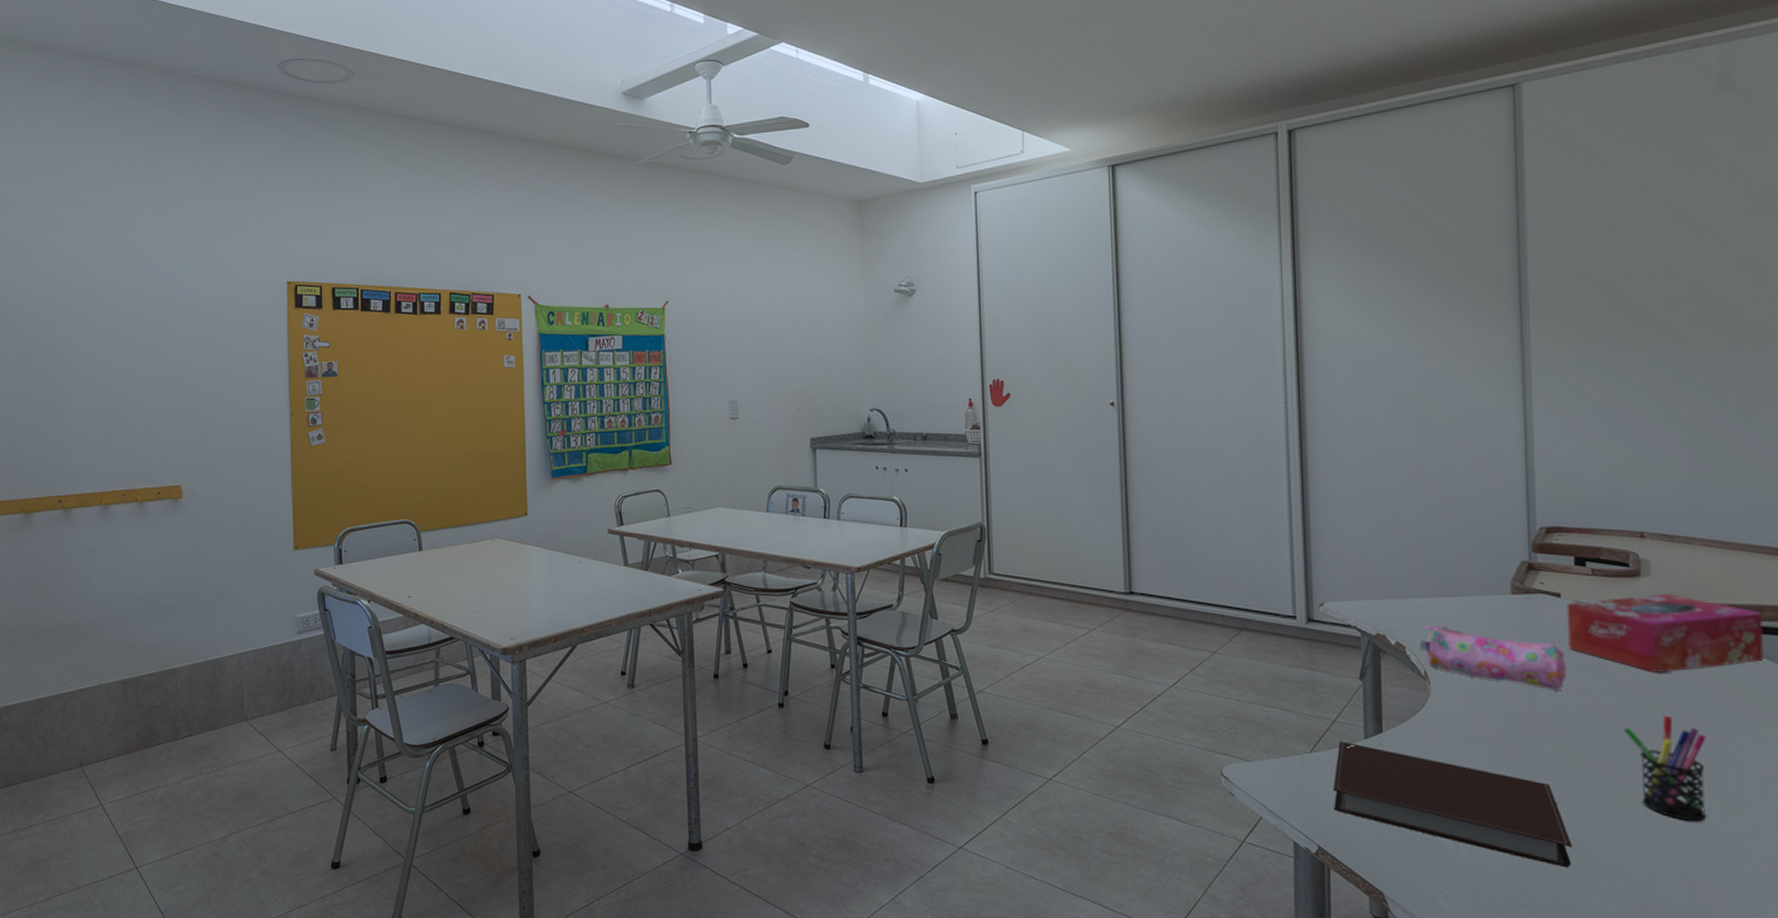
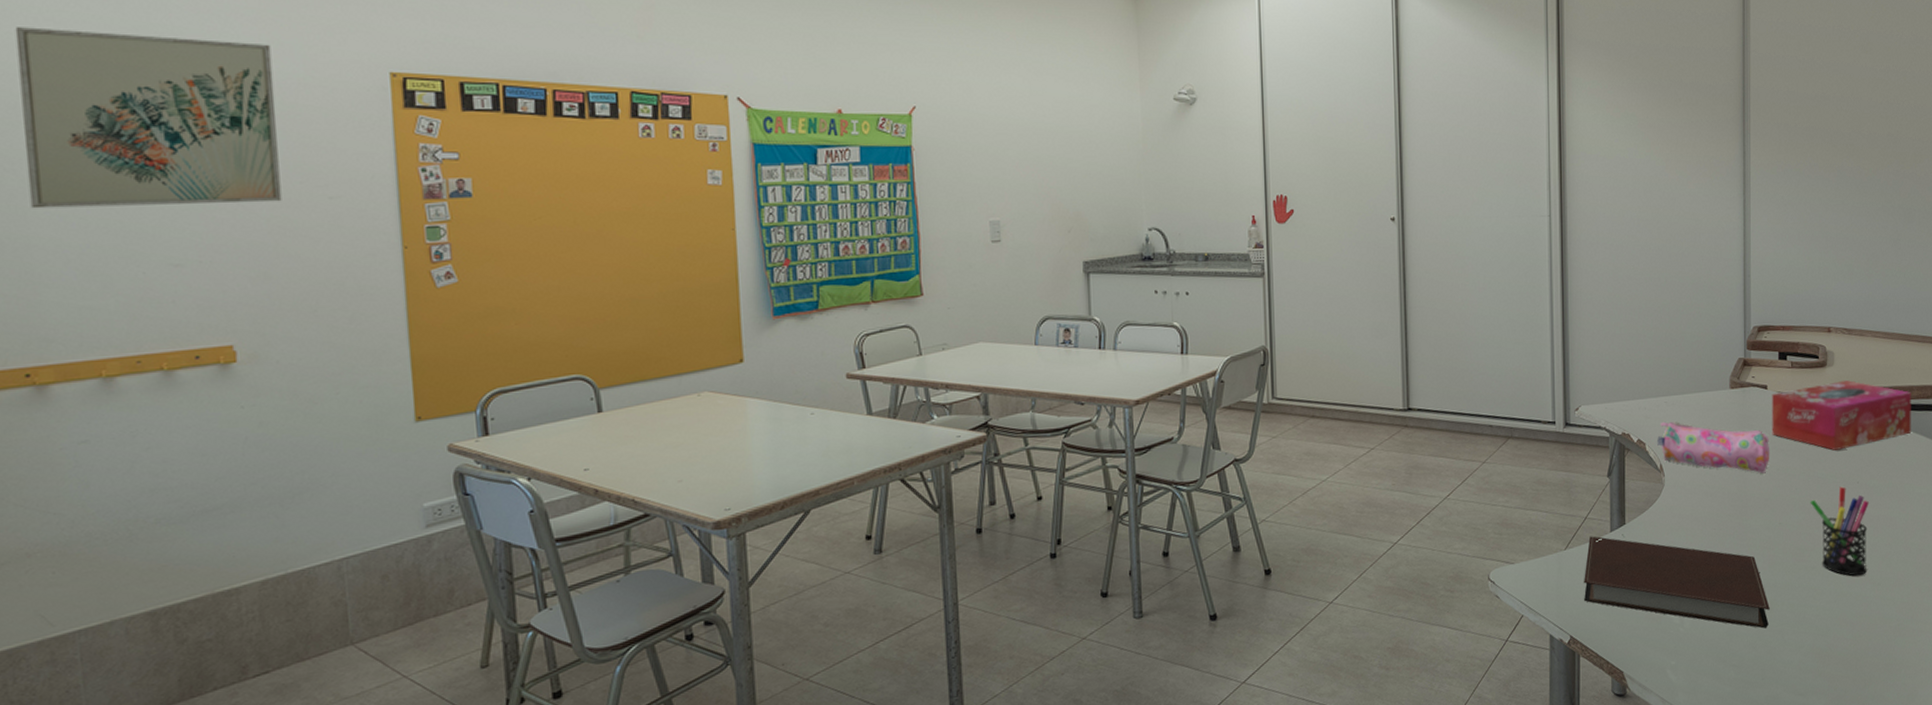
wall art: none [65,255,215,383] -> present [15,27,282,209]

